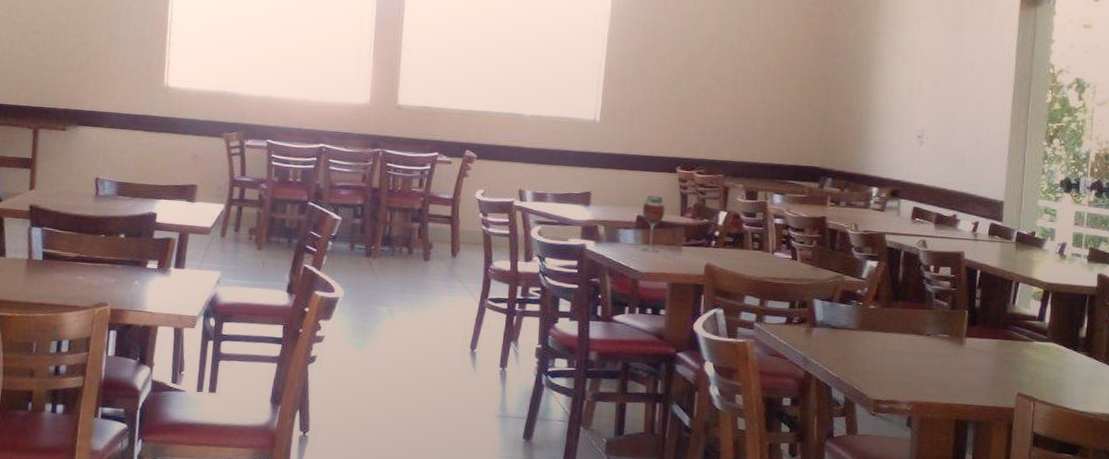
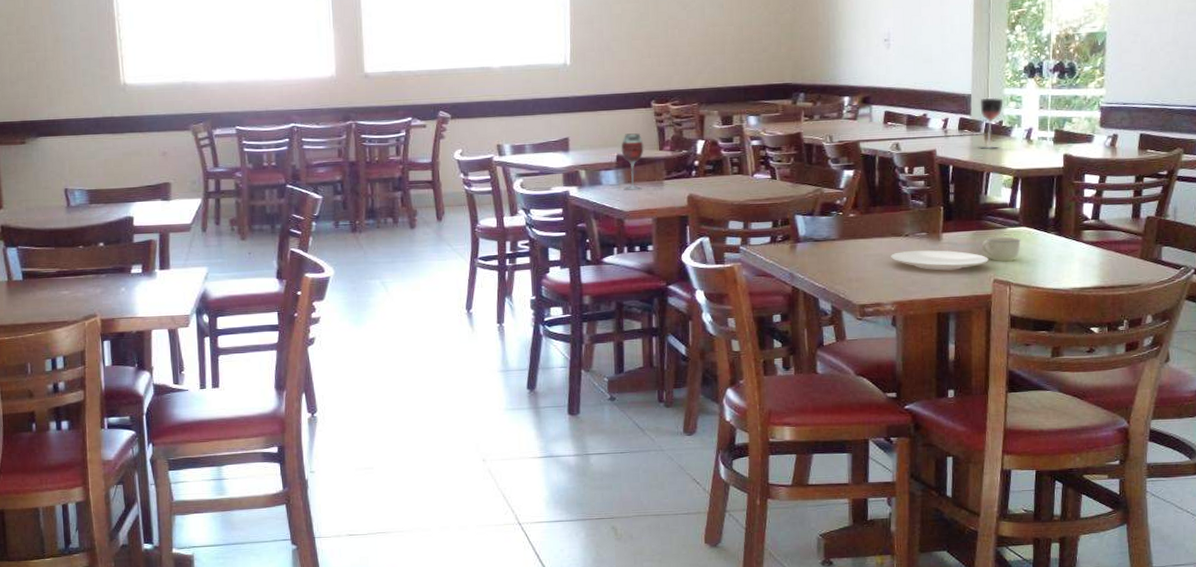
plate: none [910,350,1013,378] -> present [891,250,989,271]
cup: none [1006,348,1048,377] -> present [981,236,1021,262]
wineglass: none [1009,207,1037,259] -> present [979,97,1003,150]

